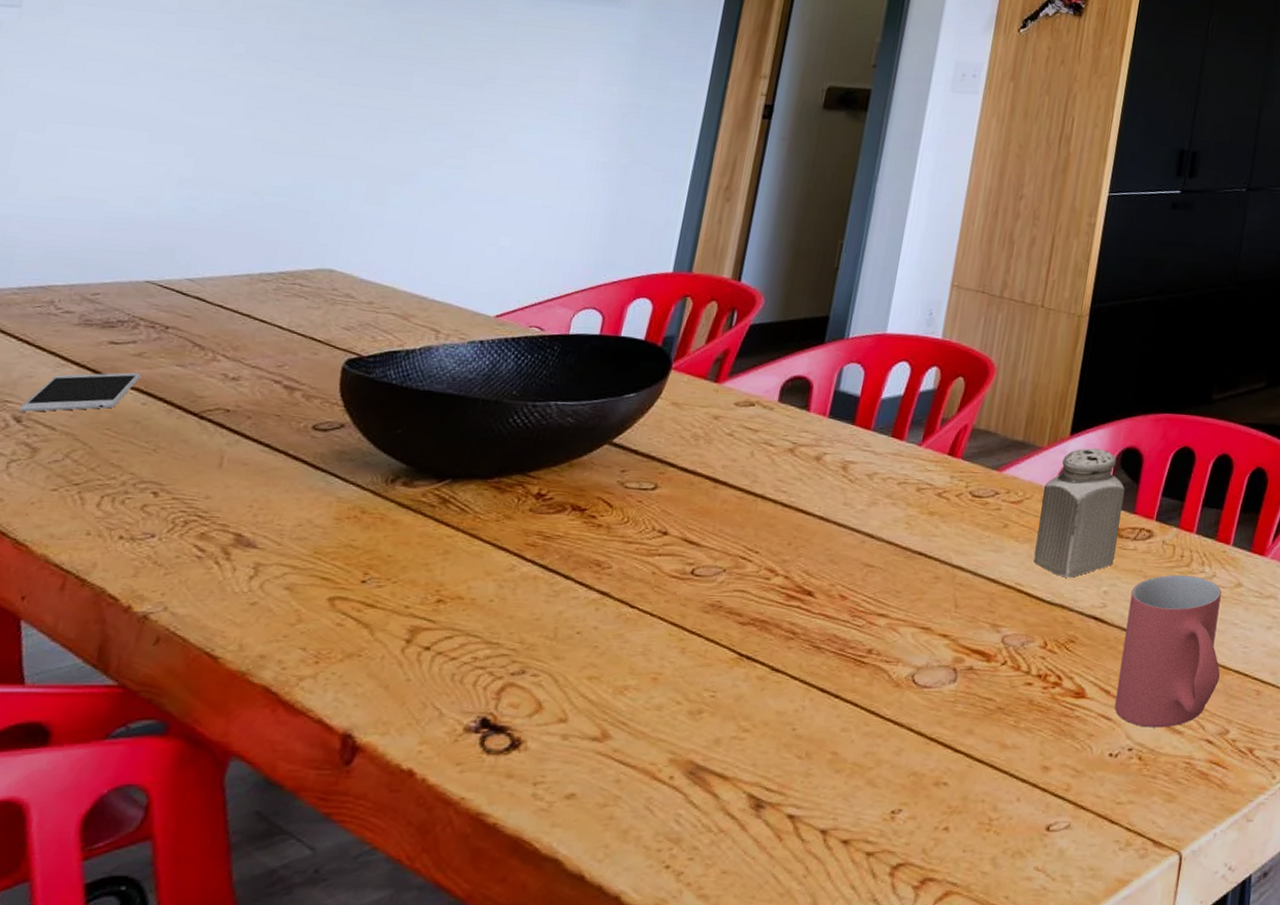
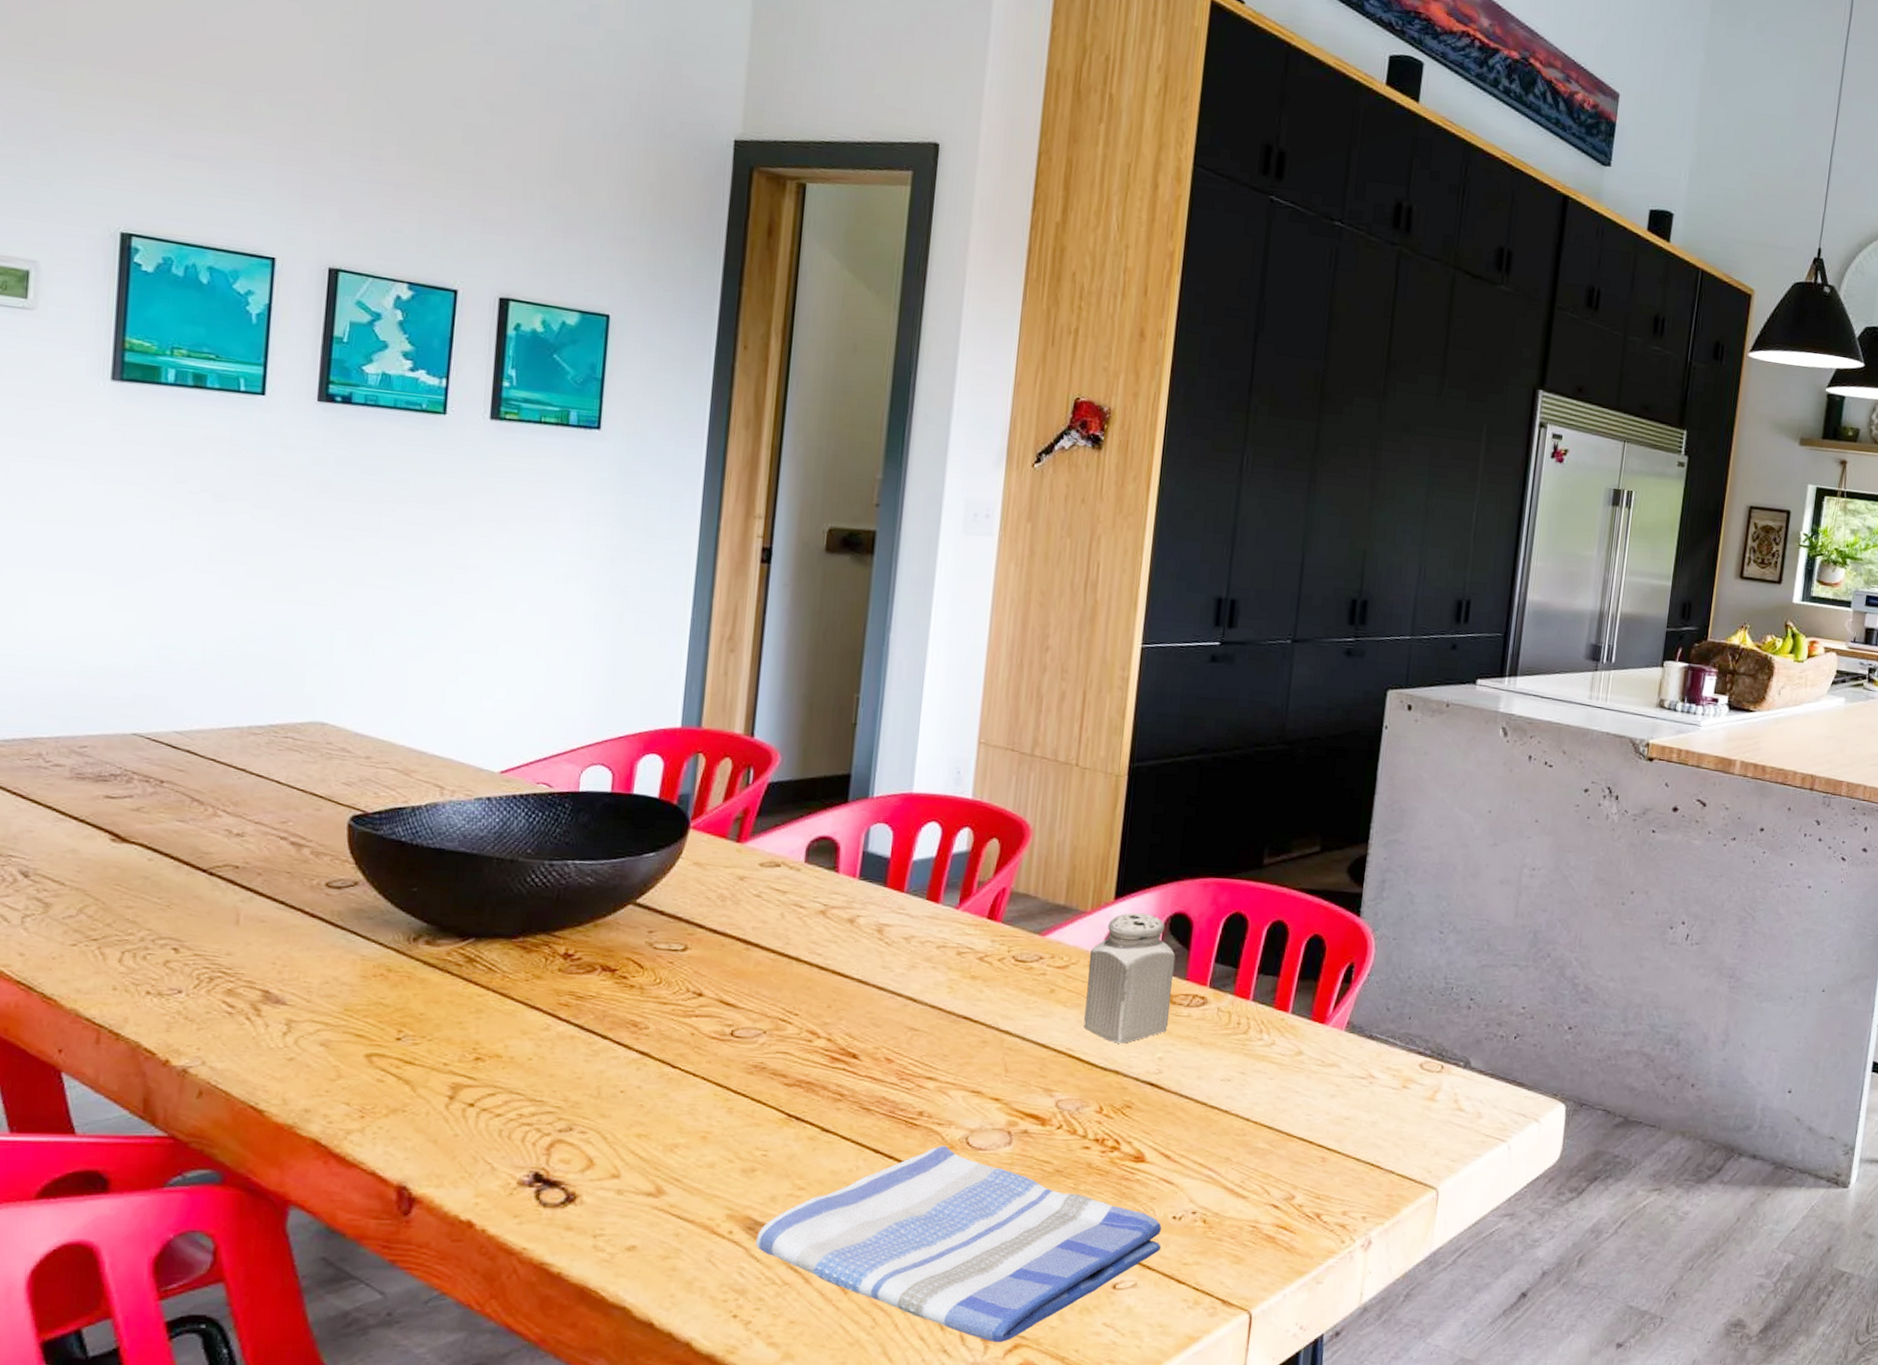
smartphone: present [19,372,142,412] -> none [25,827,144,867]
dish towel: none [695,684,1098,891] -> present [756,1145,1161,1343]
mug: present [1114,575,1222,728] -> none [1176,1042,1283,1192]

